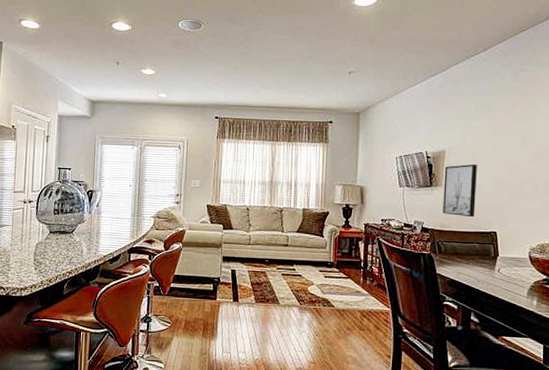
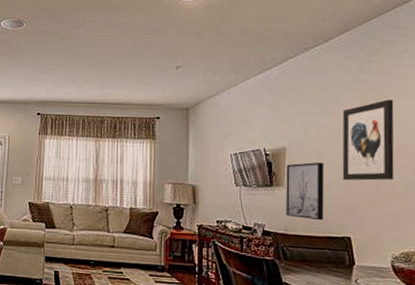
wall art: none [492,106,540,181] -> present [342,99,395,181]

